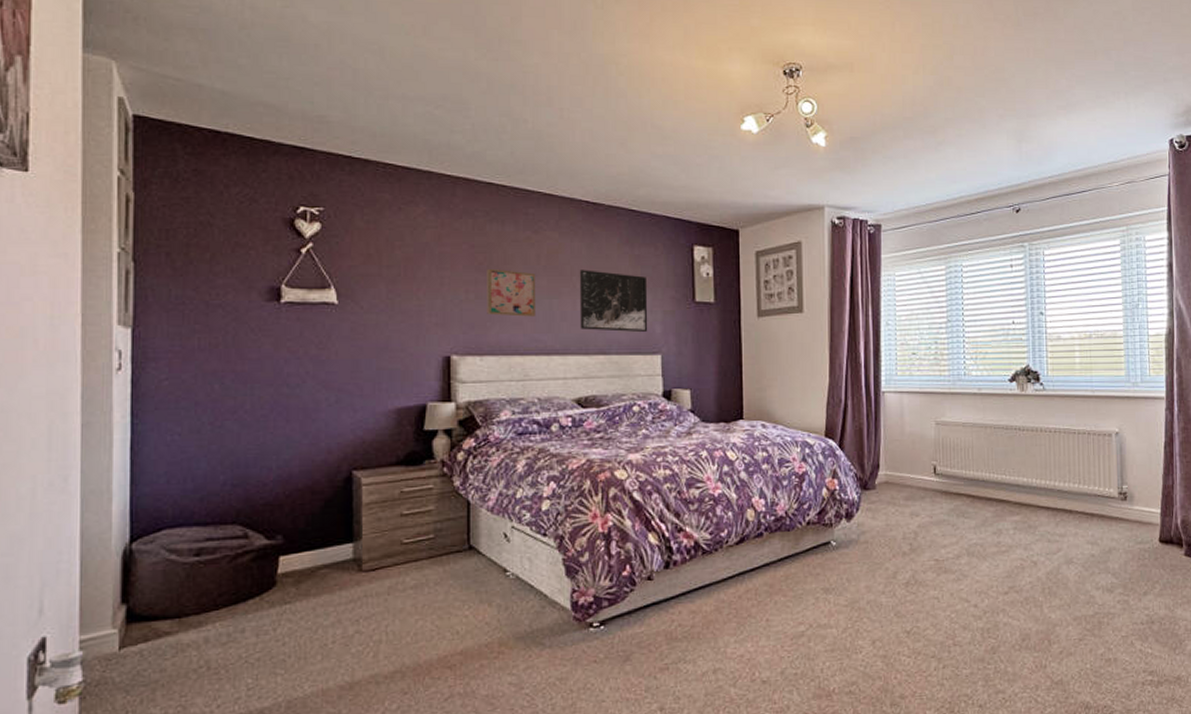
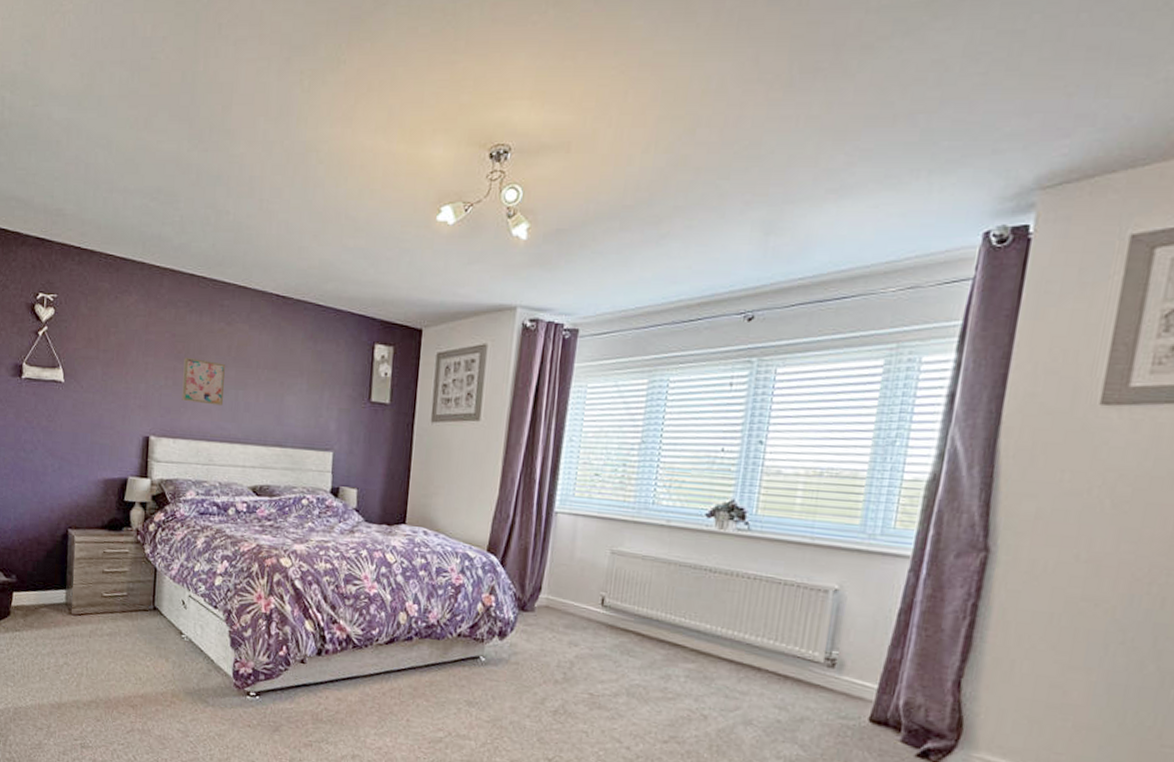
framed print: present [579,270,648,333] -> none [261,363,326,429]

